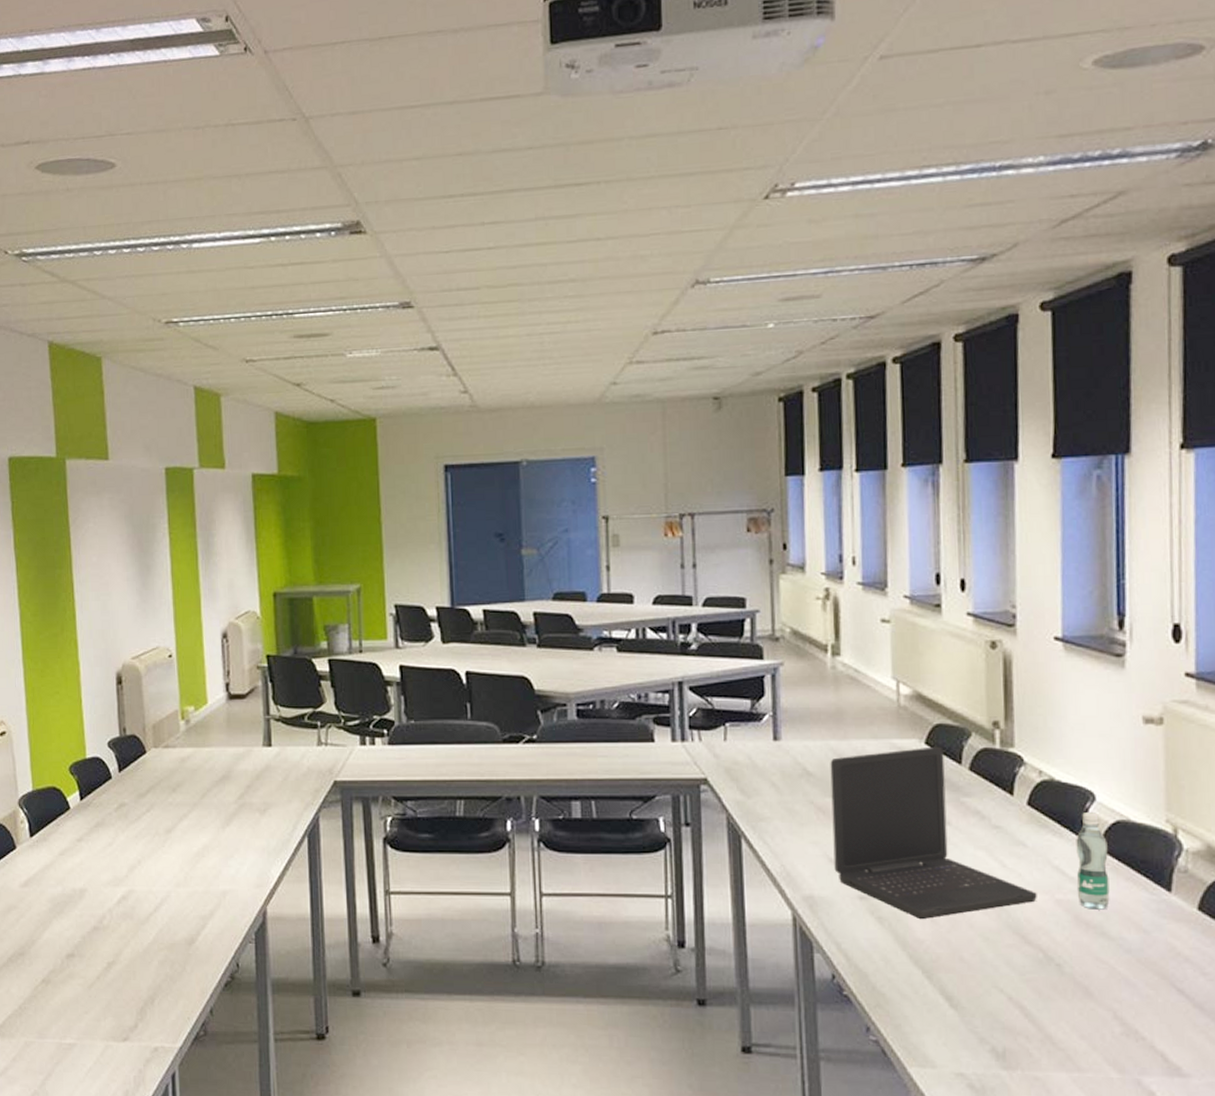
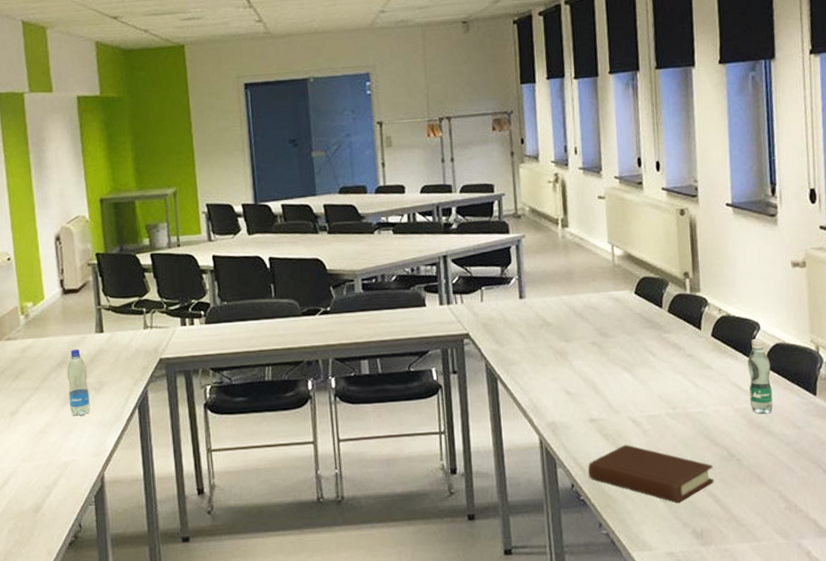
bottle: none [229,764,254,840] -> present [66,349,90,416]
laptop: present [830,746,1037,919] -> none [563,295,721,433]
book: none [853,931,1024,1011] -> present [587,444,714,502]

